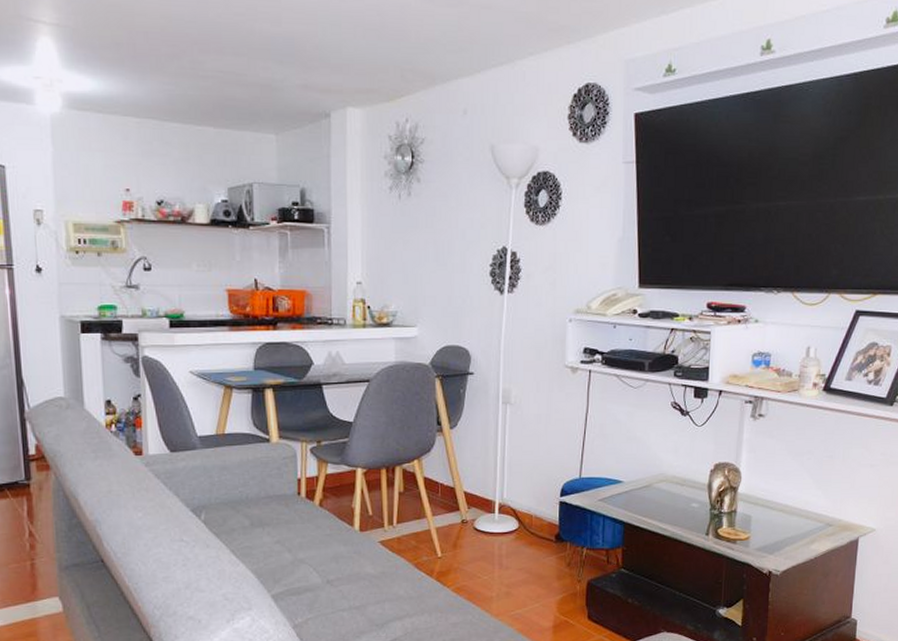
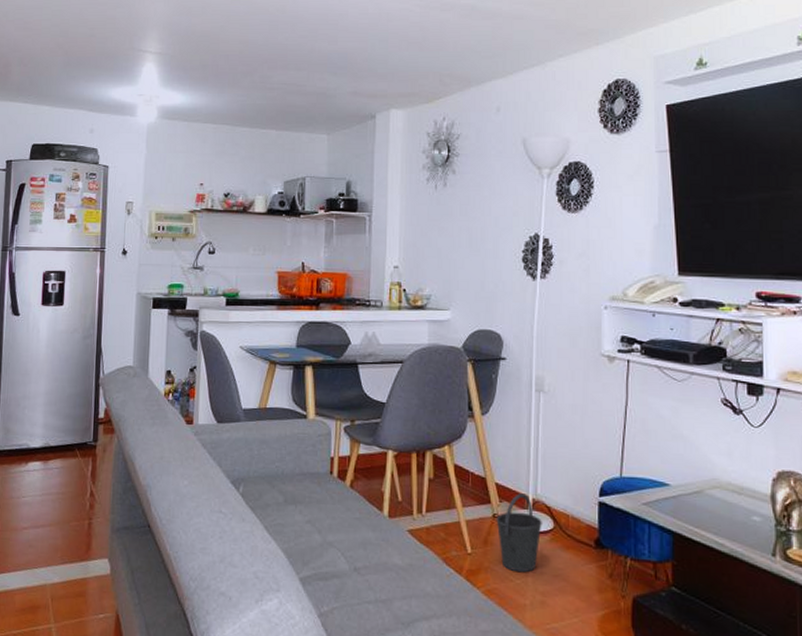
bucket: none [464,499,508,570] -> present [496,493,542,573]

